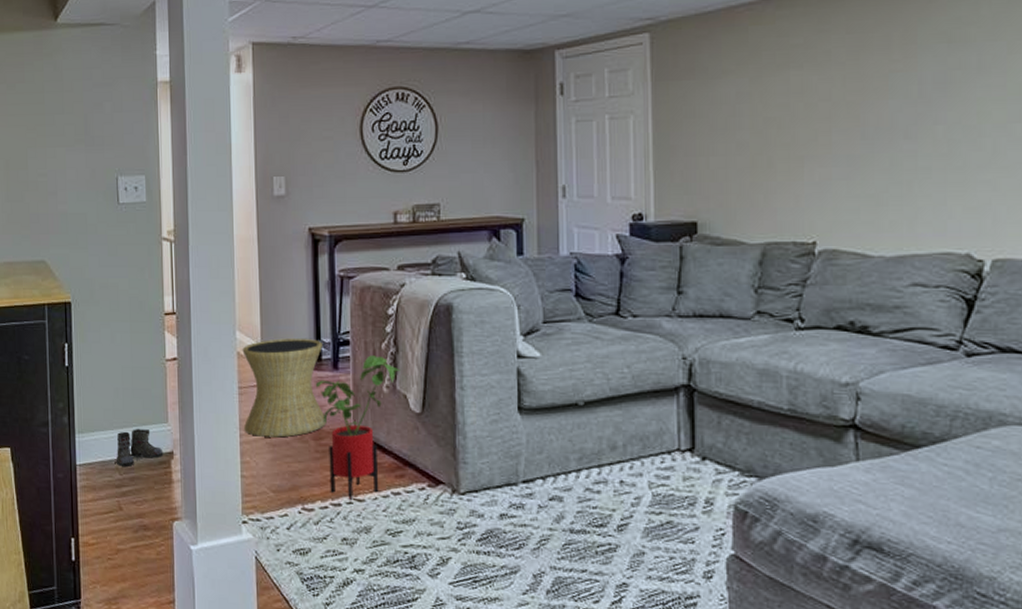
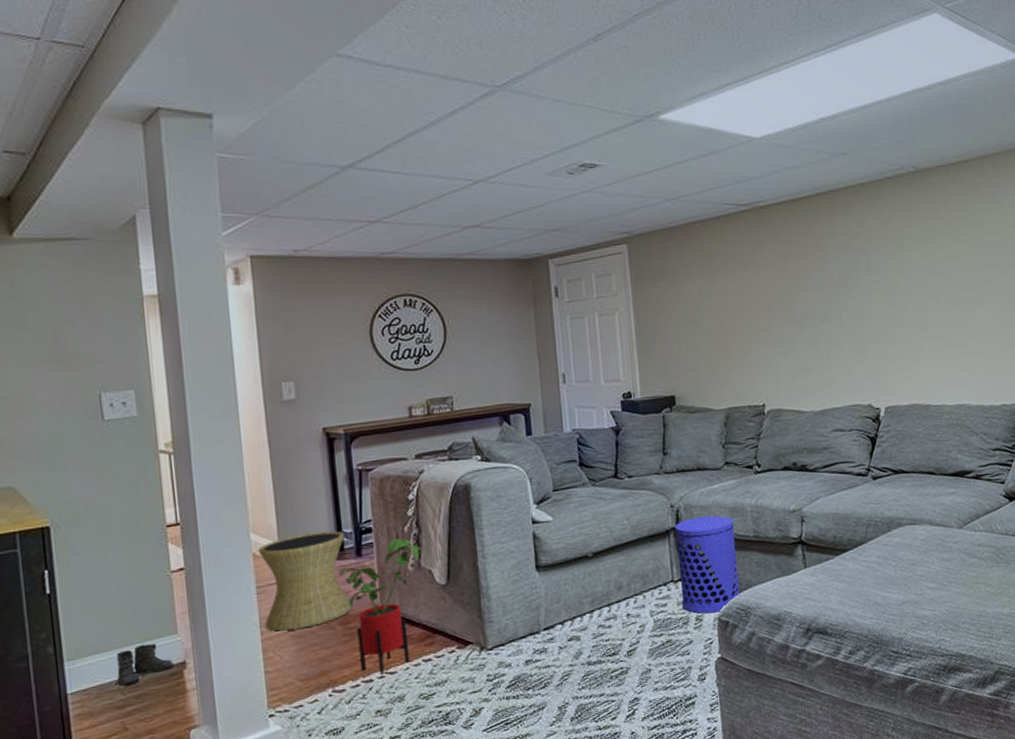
waste bin: none [686,376,766,498] -> present [674,515,741,614]

